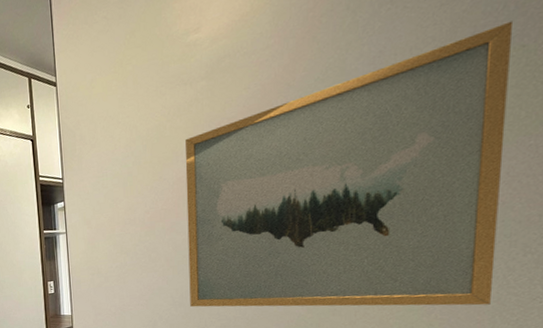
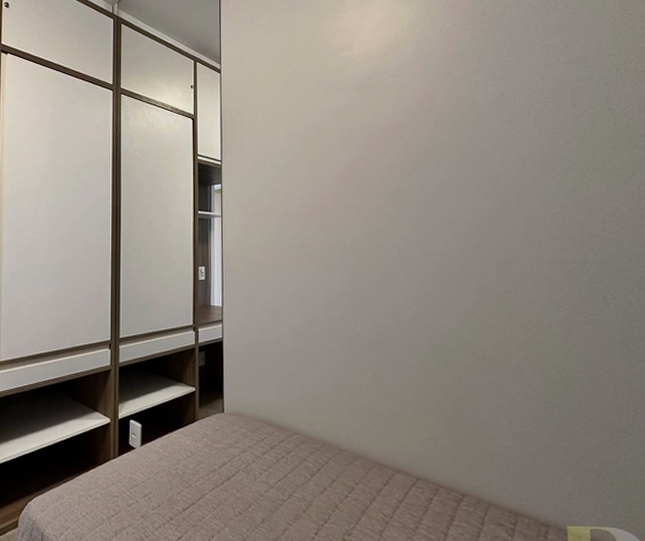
wall art: present [185,21,514,307] -> none [340,88,618,336]

